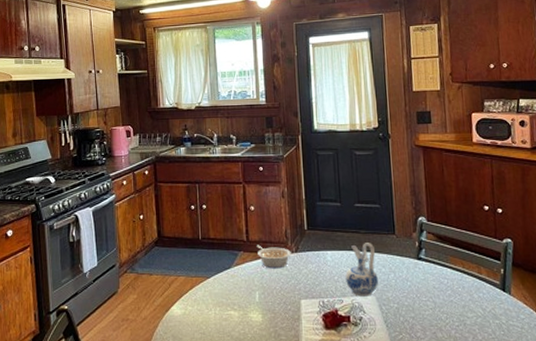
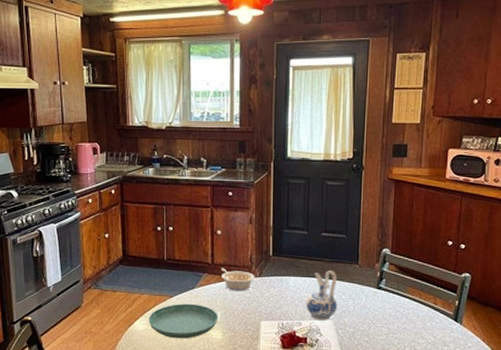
saucer: none [185,284,257,323] -> present [148,303,218,339]

